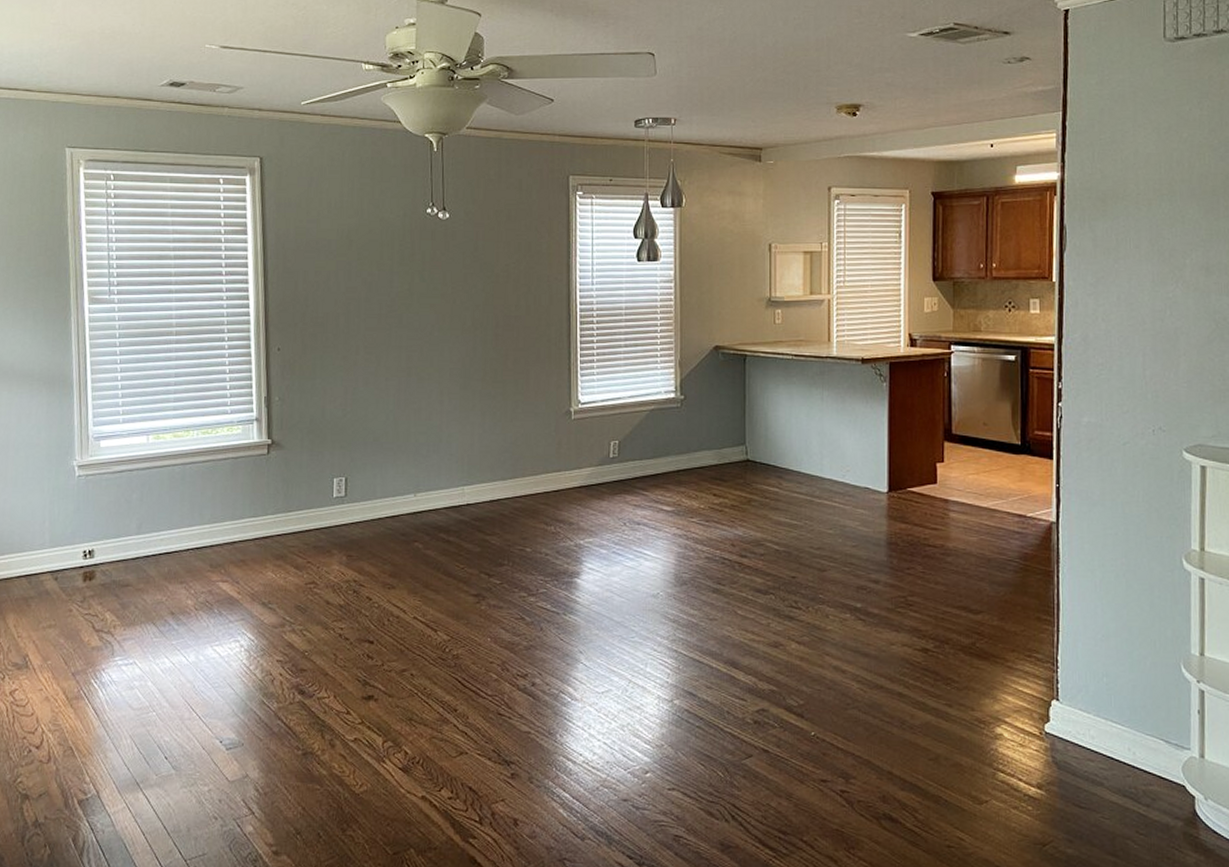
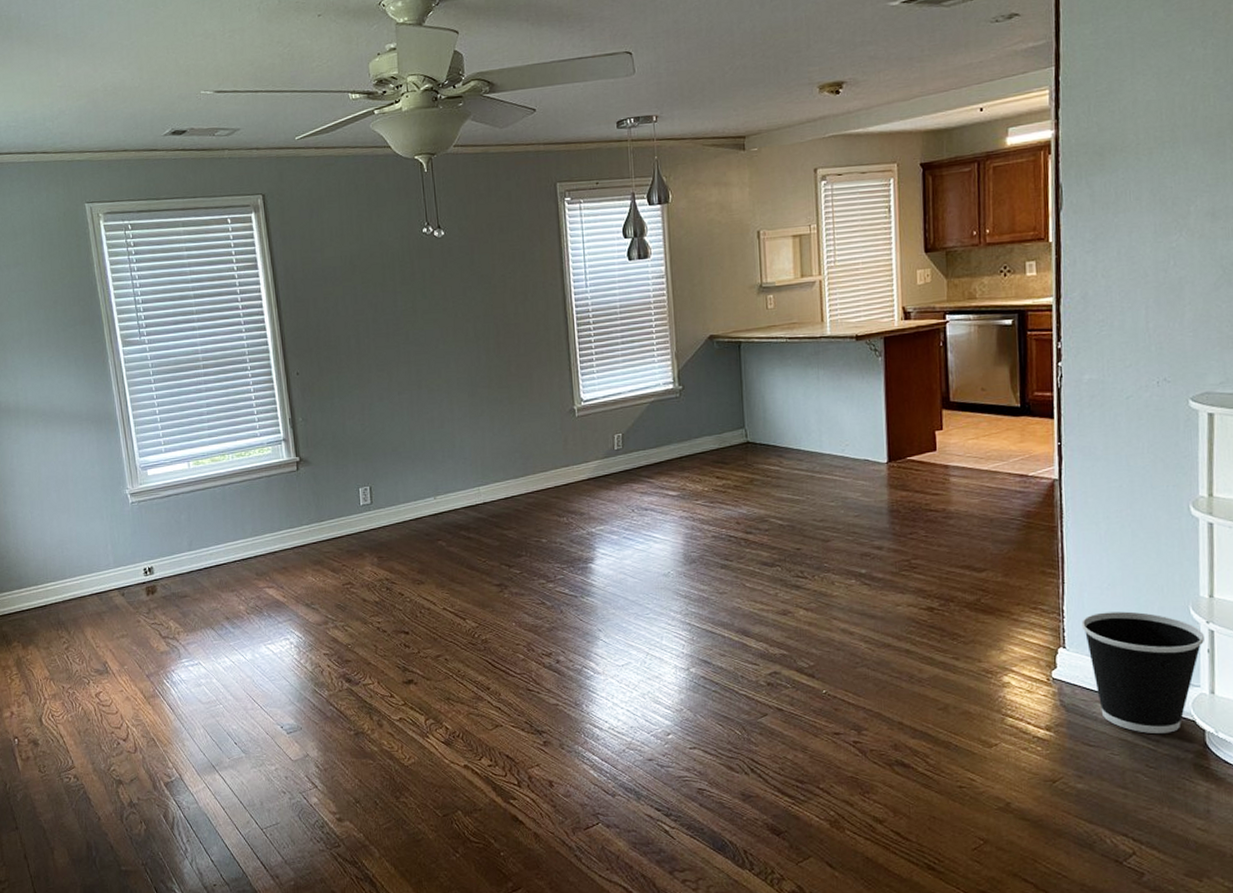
wastebasket: none [1075,664,1196,798] -> present [1081,611,1205,733]

